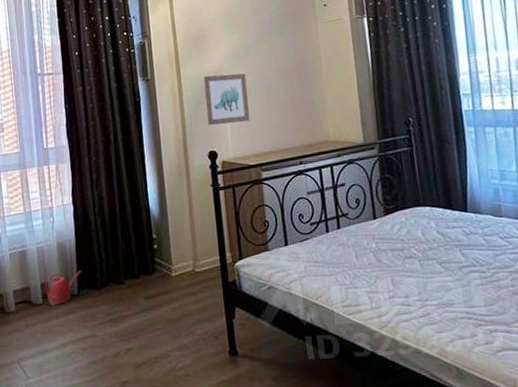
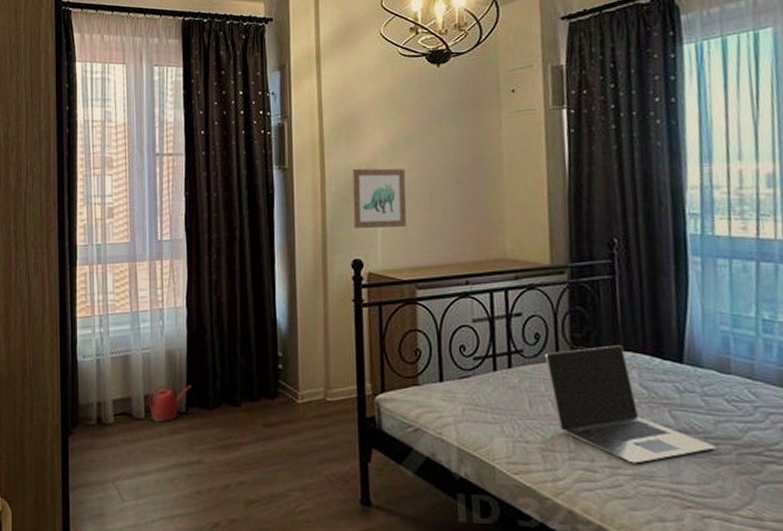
laptop: none [364,202,496,296] -> present [544,345,716,464]

